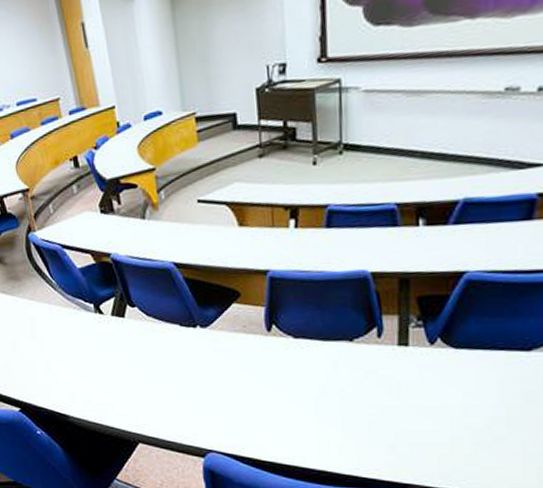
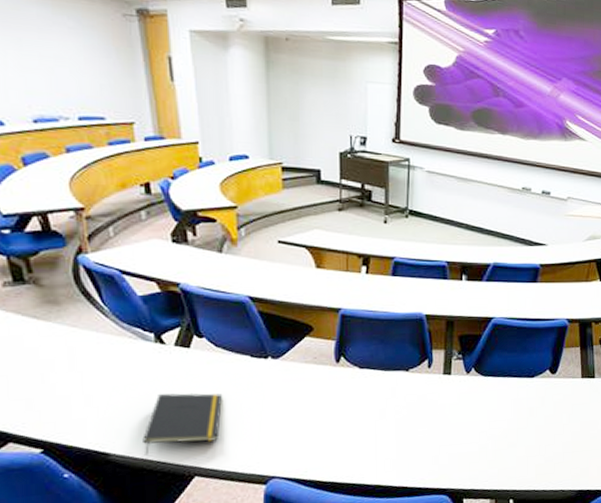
notepad: none [93,361,158,420] -> present [142,392,223,456]

